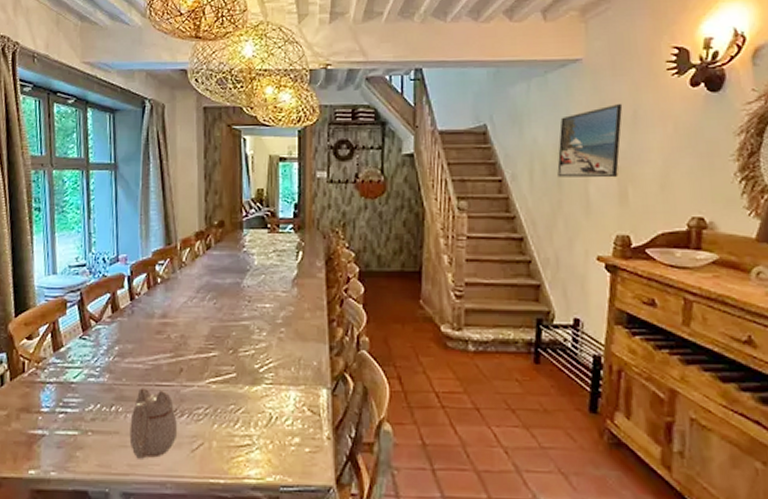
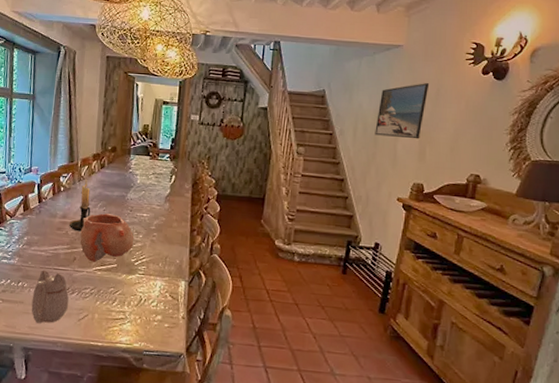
candle holder: none [170,265,198,334] -> present [68,179,91,232]
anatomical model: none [186,308,256,373] -> present [80,213,134,262]

